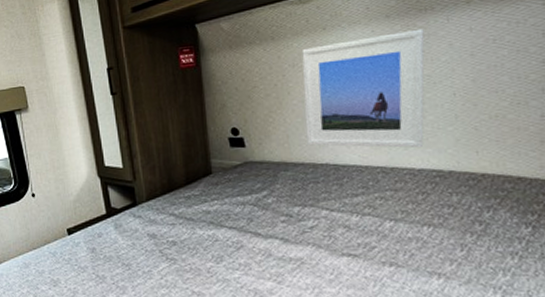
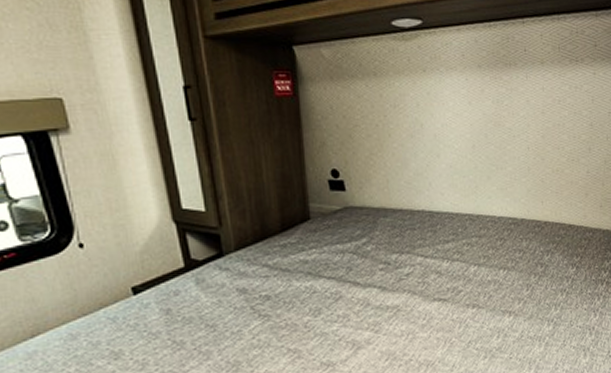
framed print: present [301,28,425,148] -> none [403,82,508,197]

